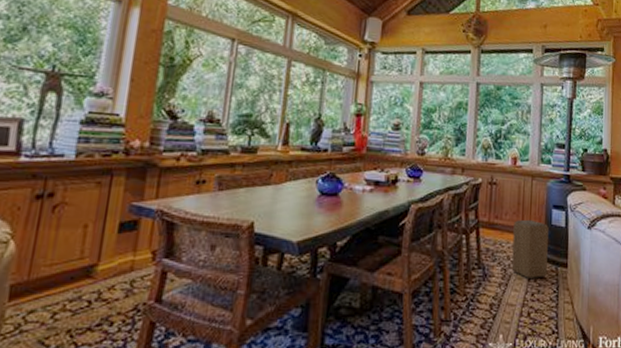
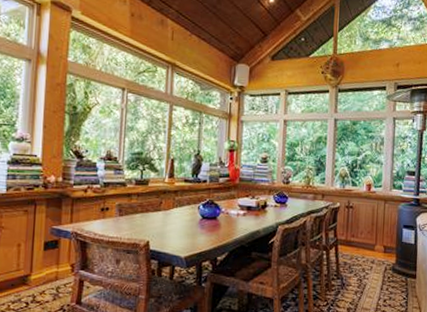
stool: present [511,219,549,278] -> none [366,237,399,287]

